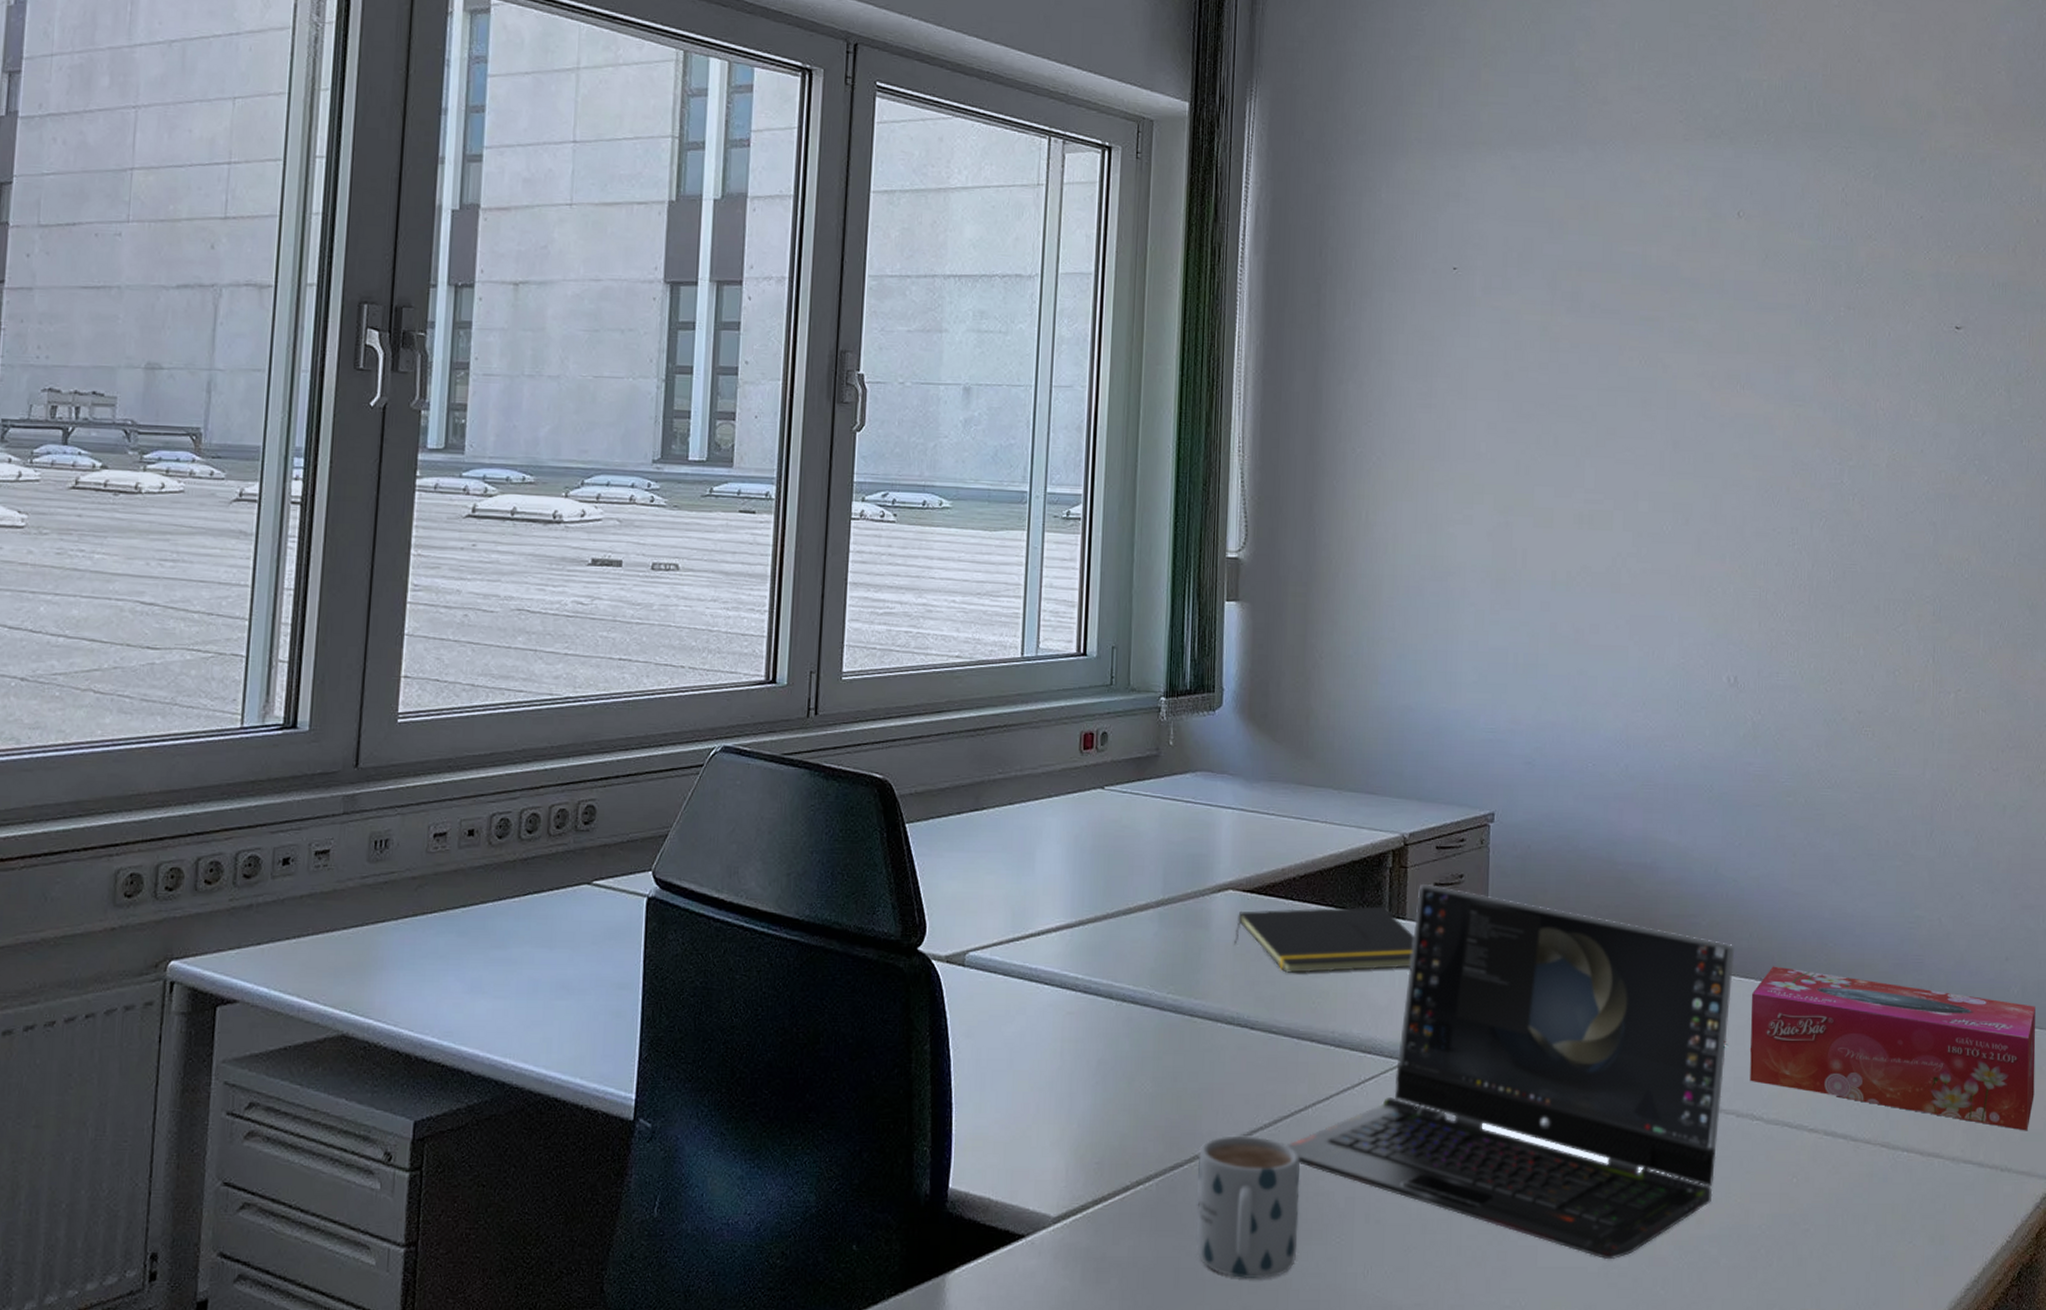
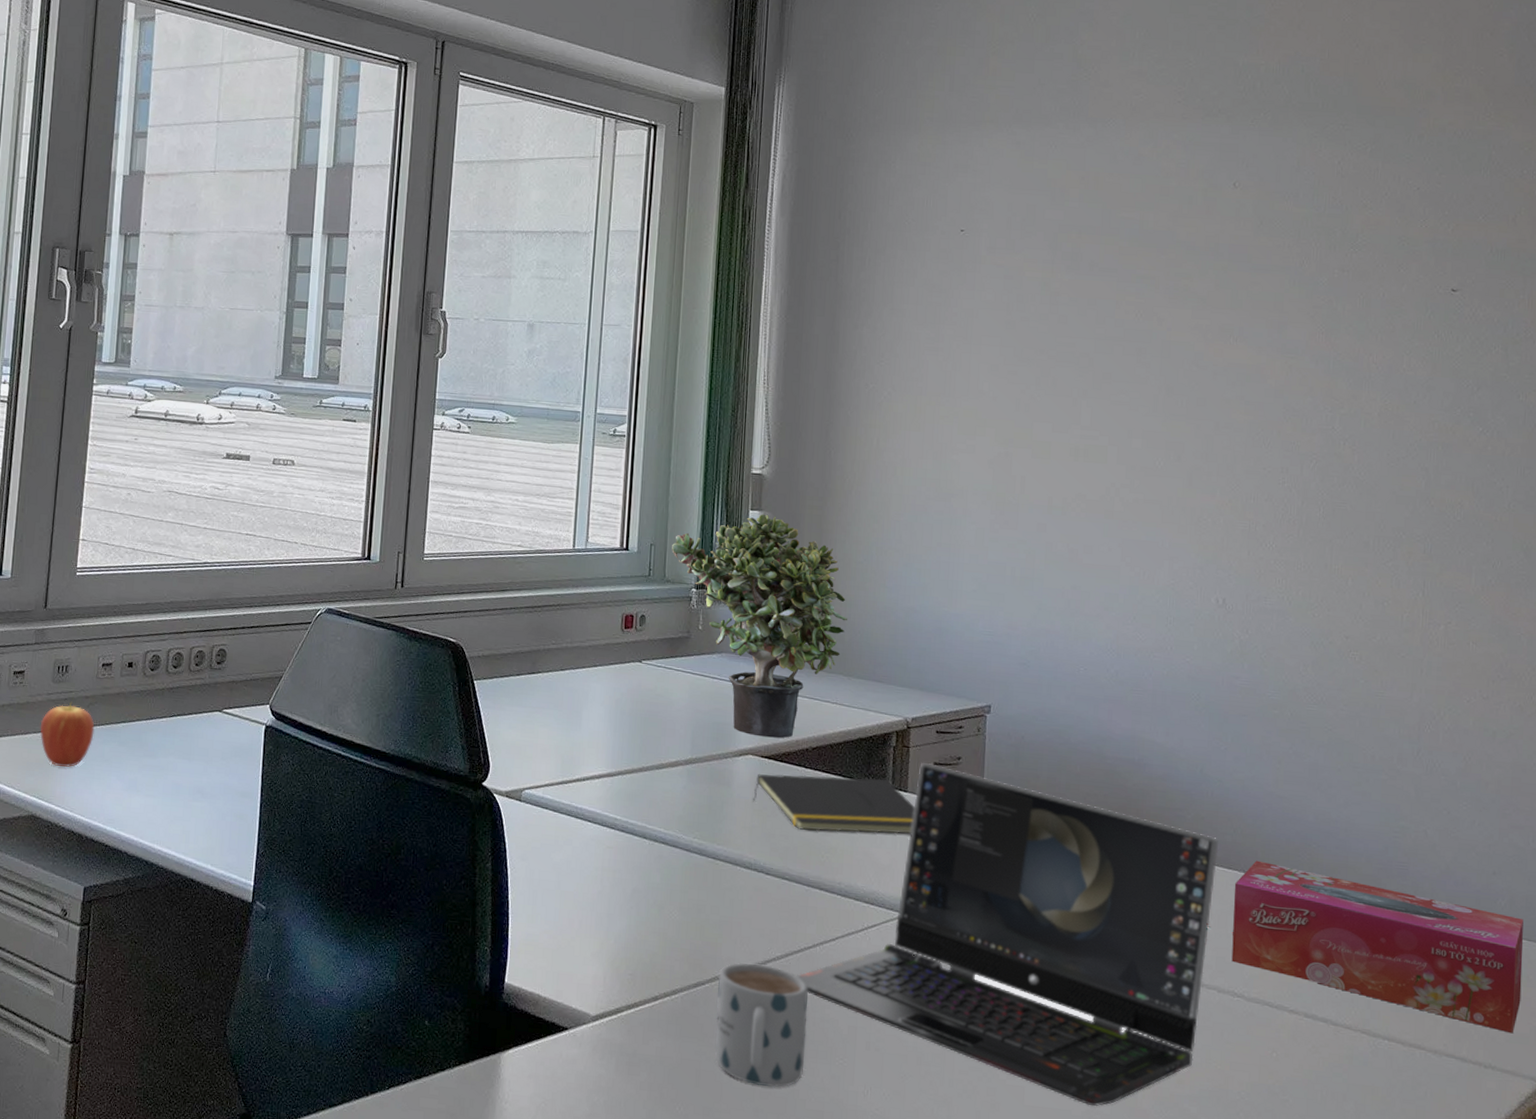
fruit: none [351,885,425,969] -> present [40,701,95,767]
potted plant: none [1137,605,1338,868] -> present [672,514,848,738]

